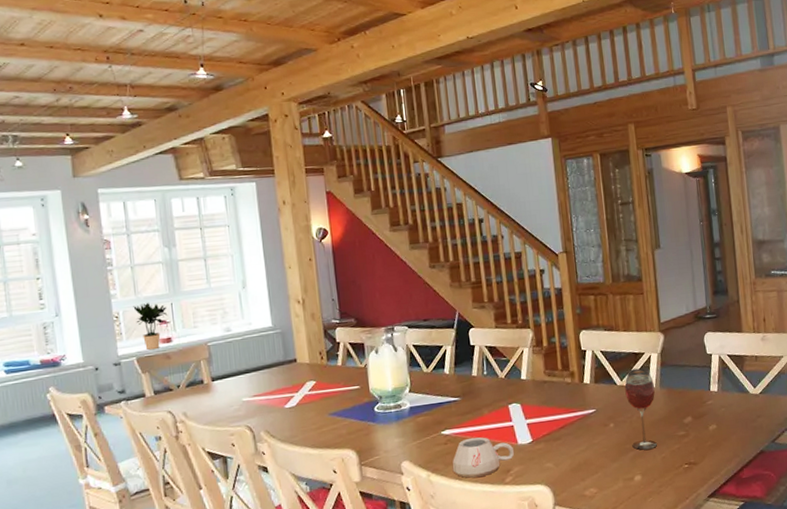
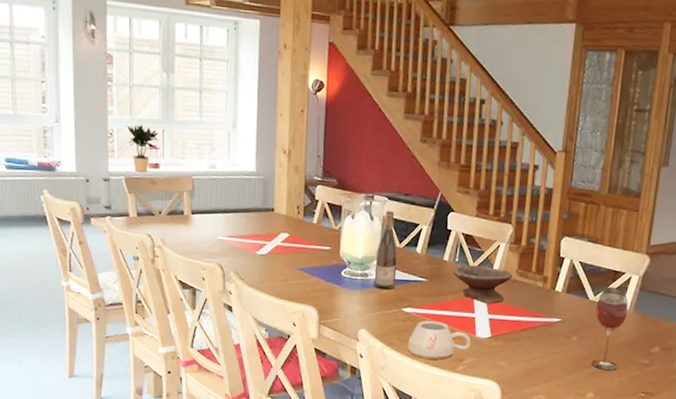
wine bottle: none [405,339,431,417] -> present [373,211,398,290]
bowl: none [482,373,542,410] -> present [452,265,513,304]

